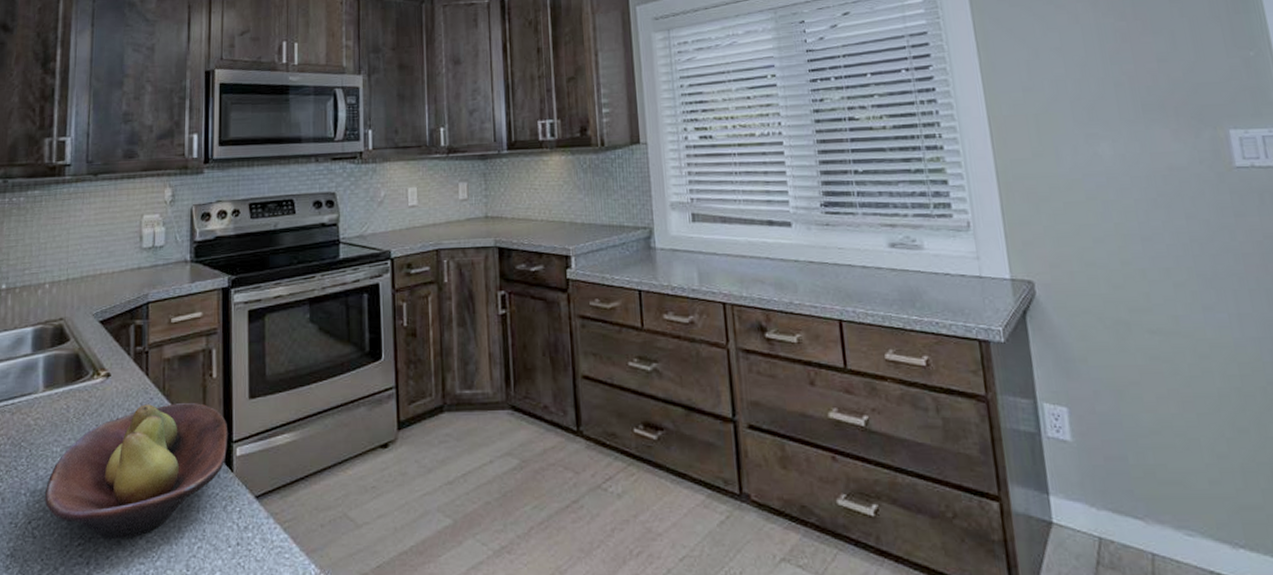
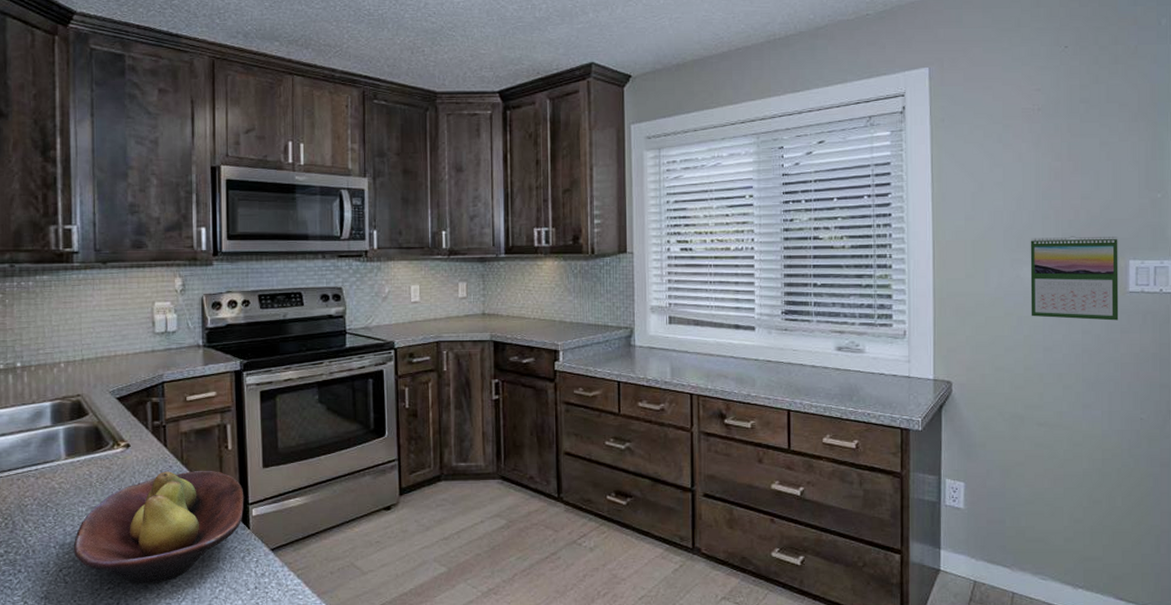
calendar: none [1104,103,1230,202] -> present [1030,236,1119,321]

